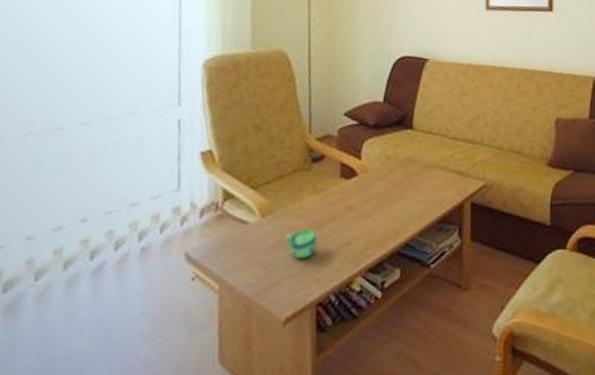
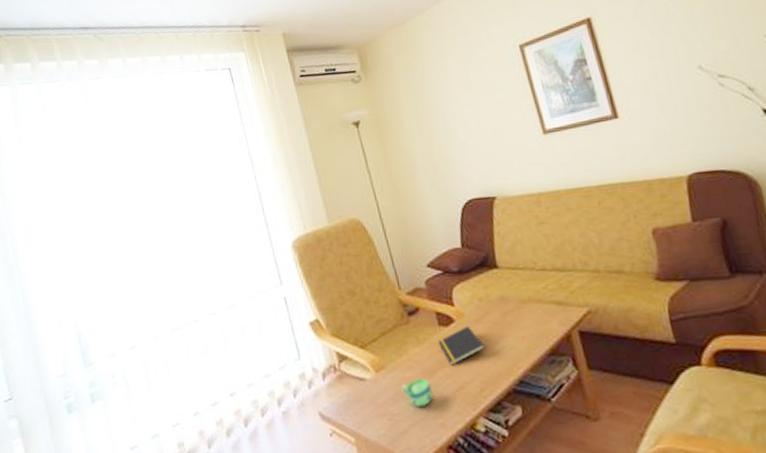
notepad: none [335,181,381,220] -> present [437,325,485,366]

